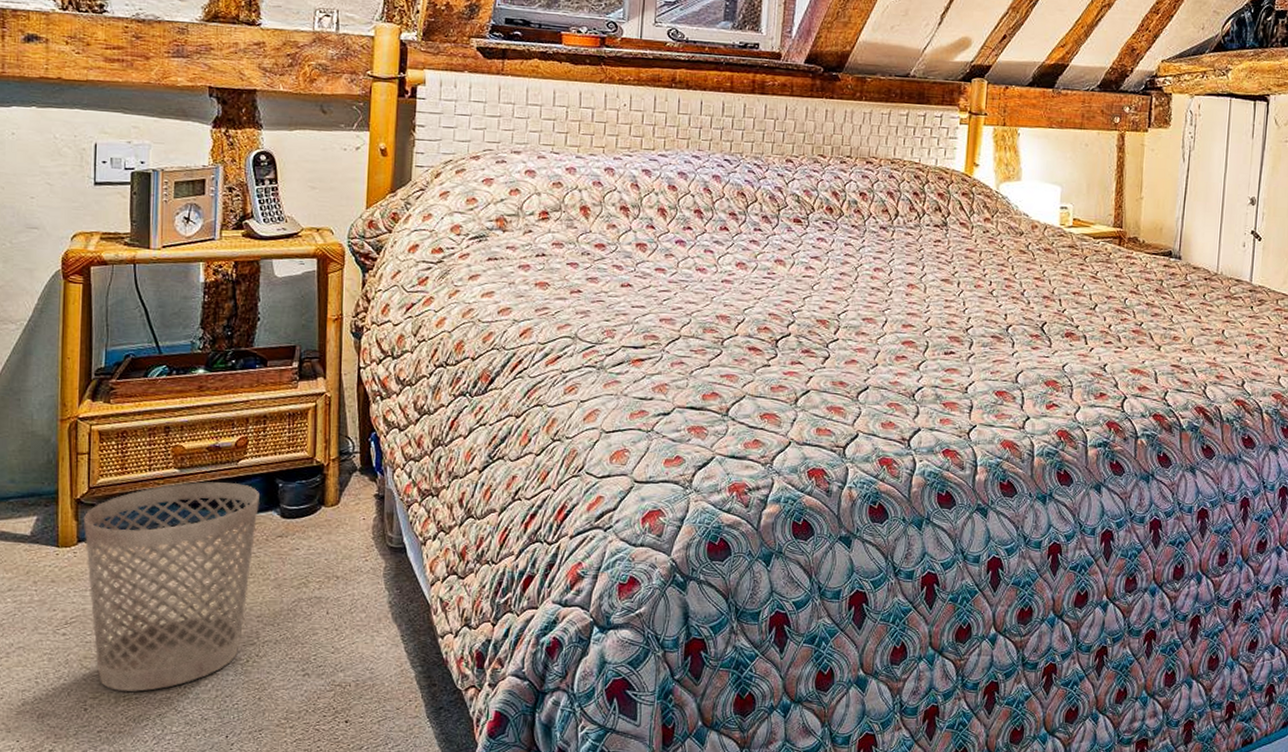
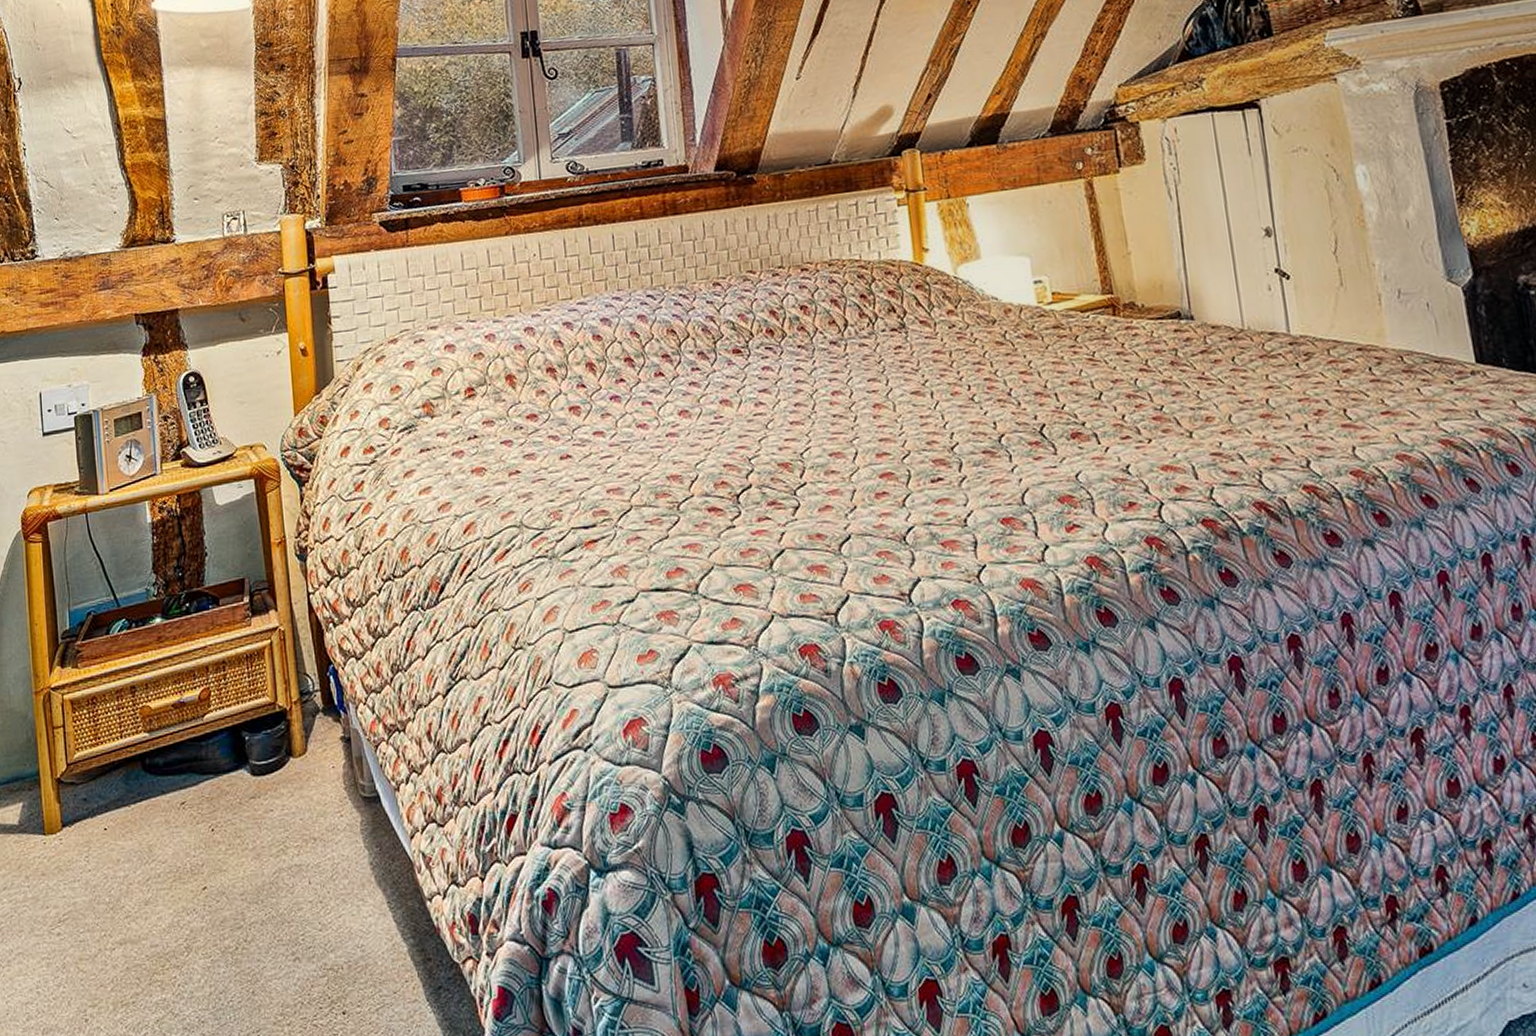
wastebasket: present [83,482,259,692] -> none [64,741,229,995]

